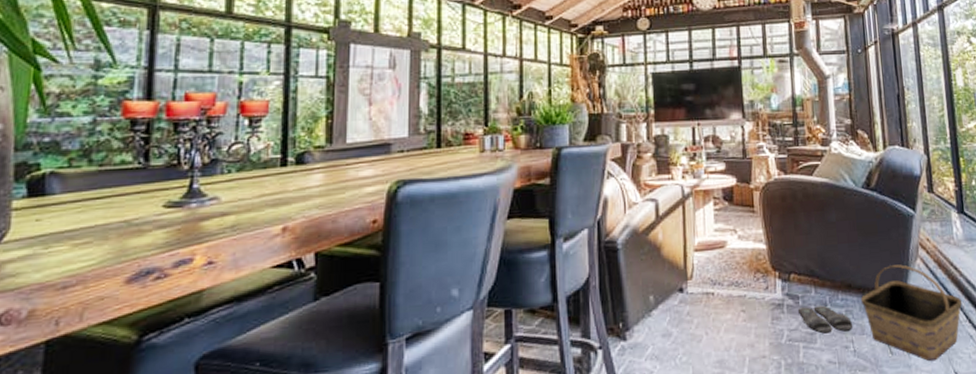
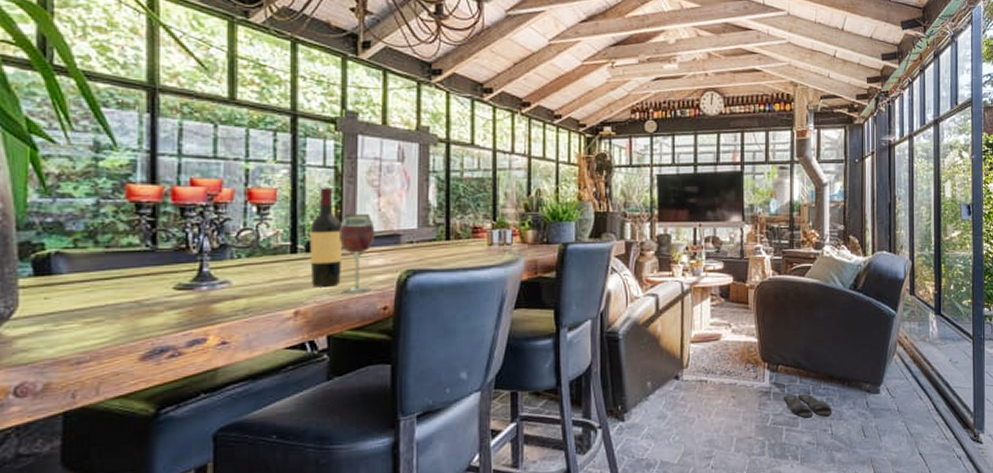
wine bottle: none [299,98,333,201] -> present [310,188,343,287]
wineglass: none [328,122,366,209] -> present [338,213,375,295]
basket: present [860,264,962,361] -> none [840,359,932,443]

